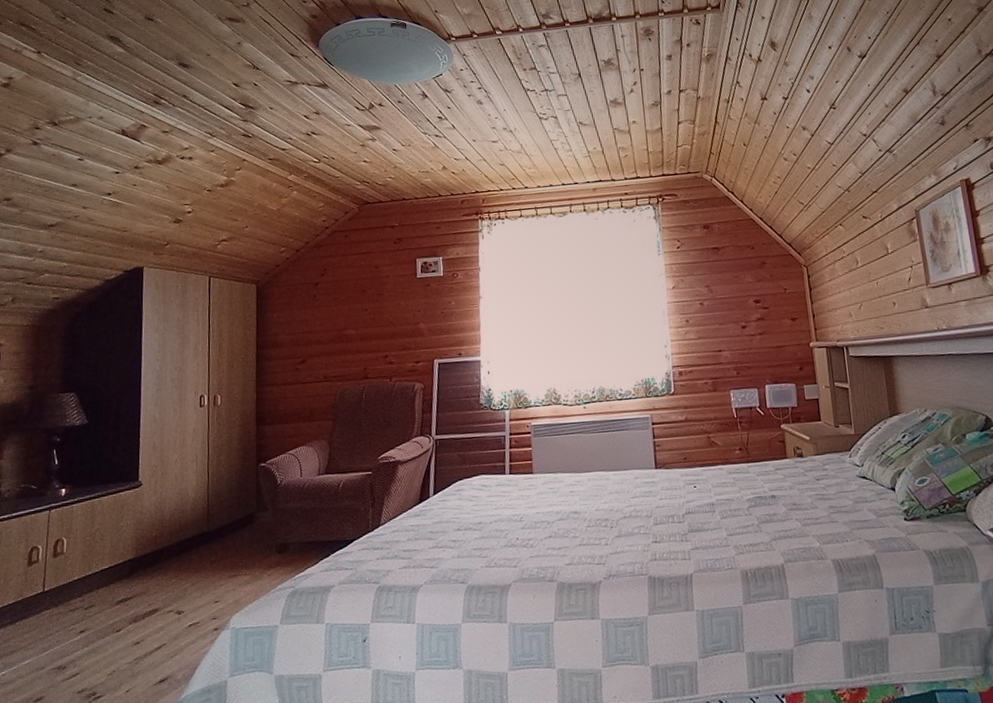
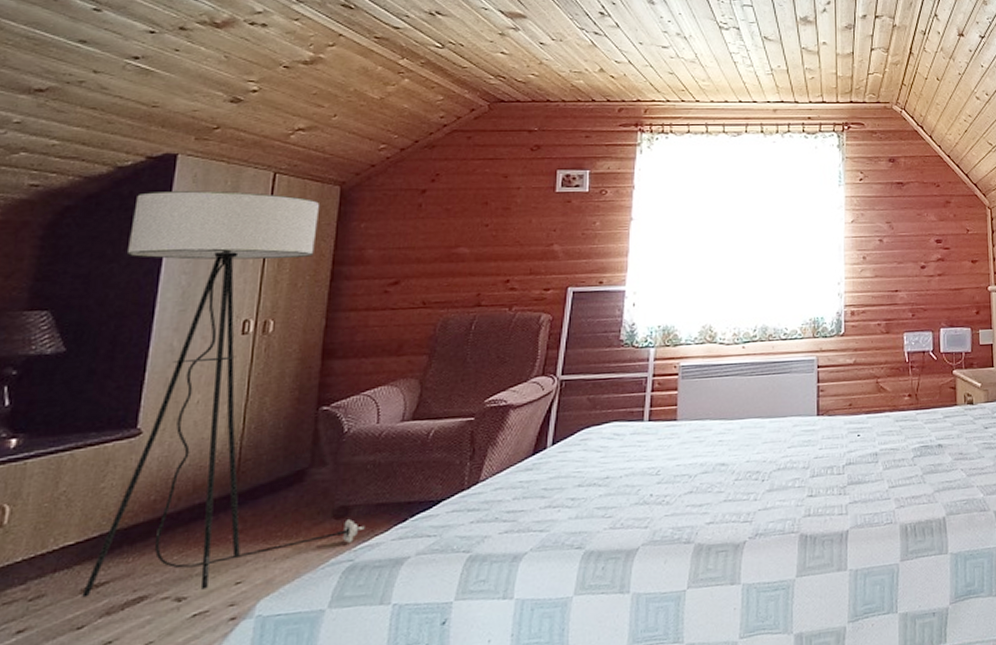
floor lamp: none [117,294,300,609] -> present [82,191,365,598]

